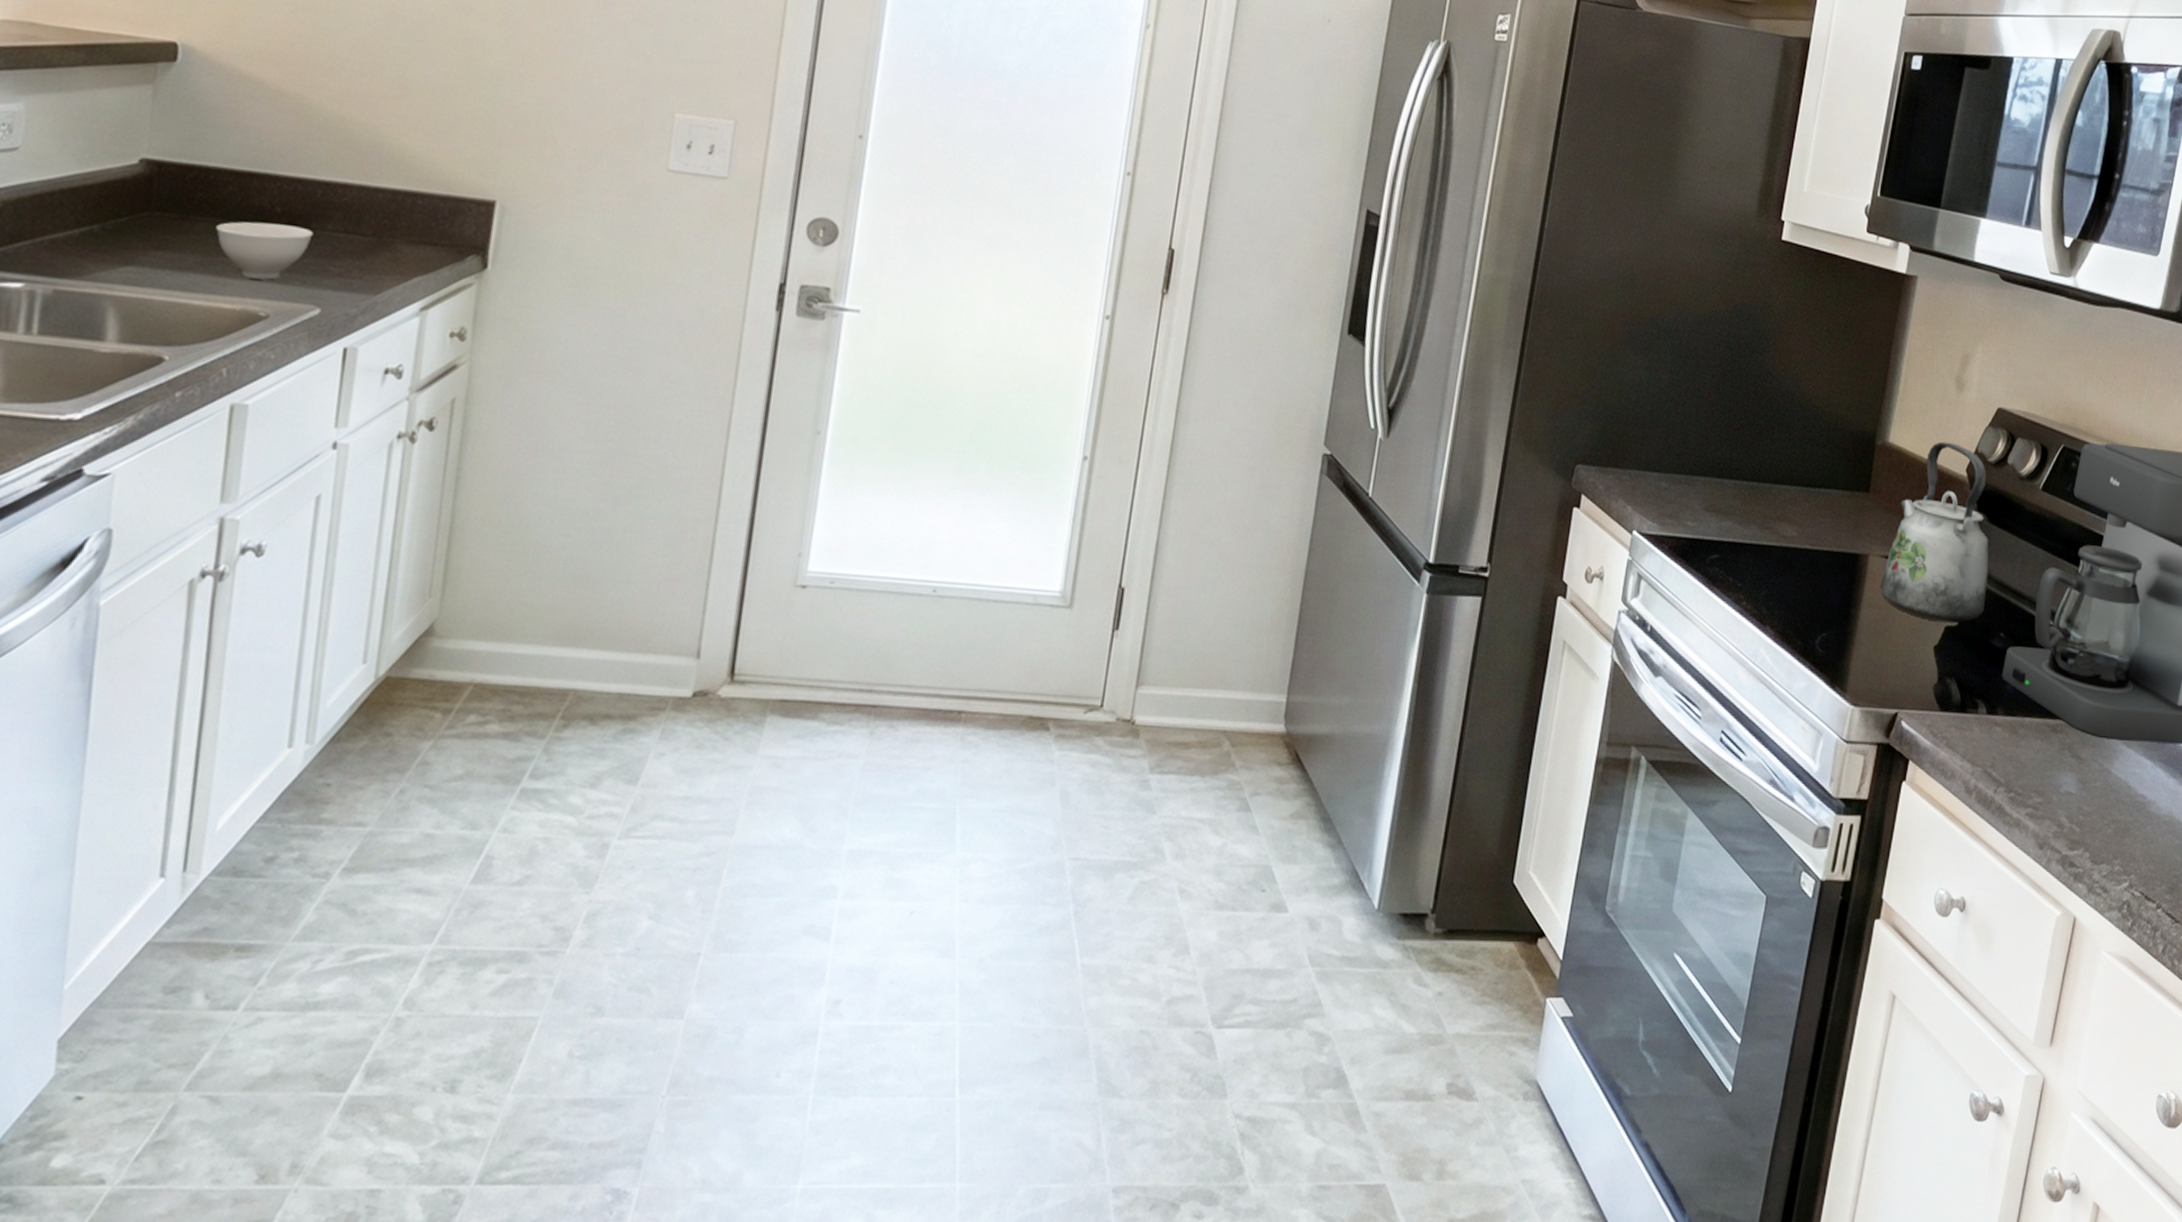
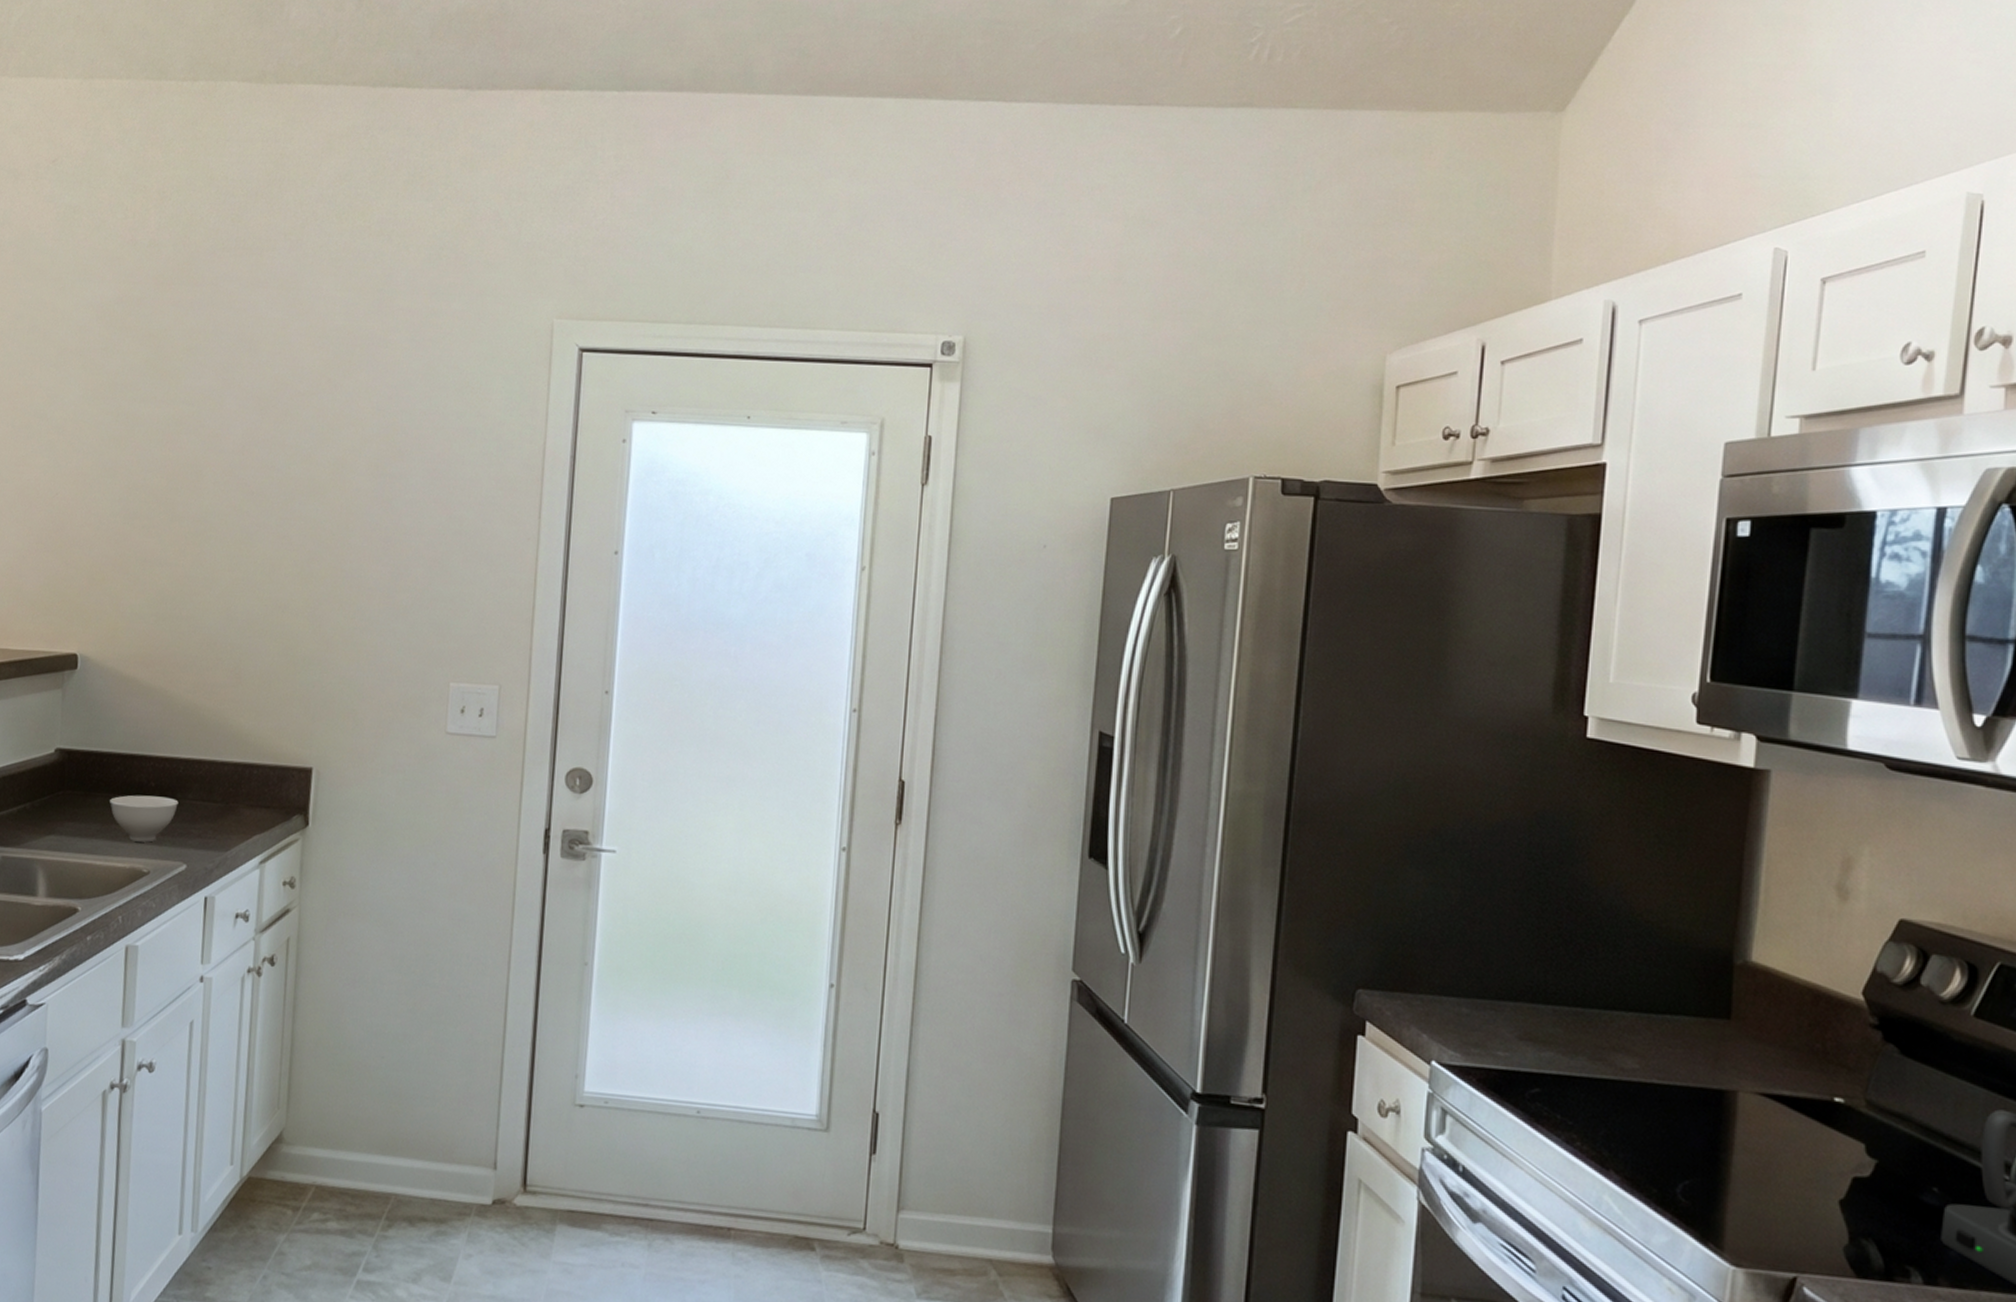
kettle: present [1880,441,1989,624] -> none [1756,960,1907,1175]

